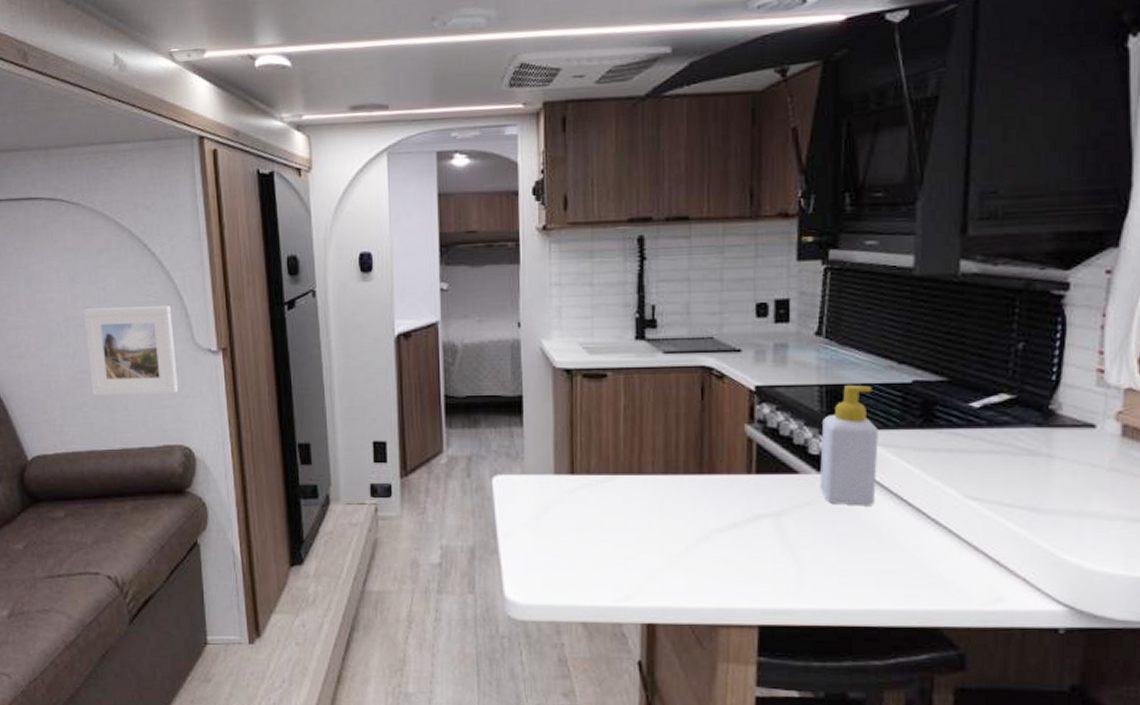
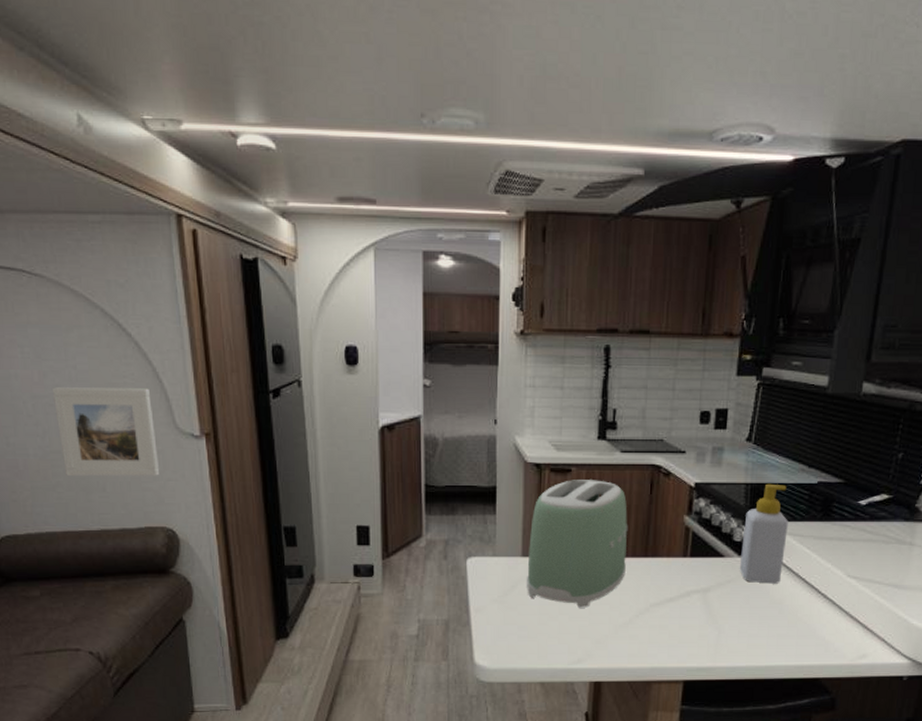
toaster: none [561,385,678,534] -> present [527,480,628,608]

